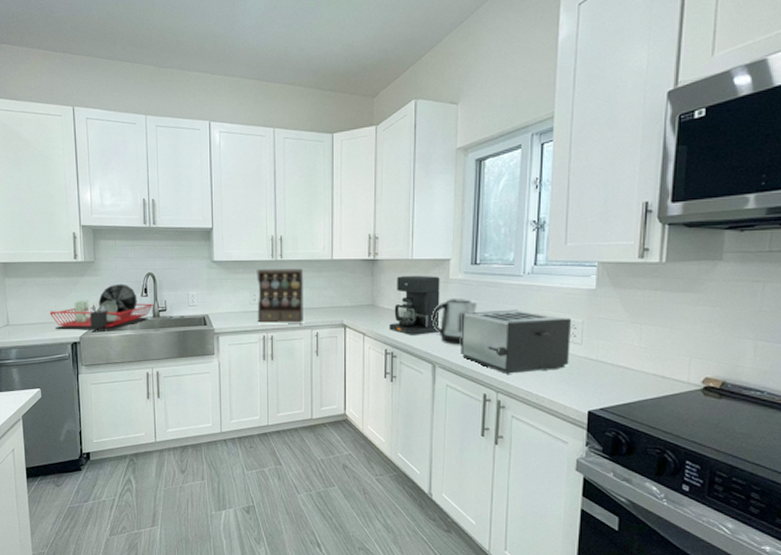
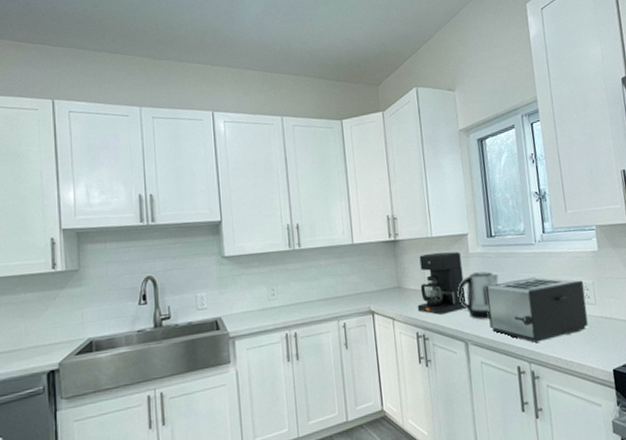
dish rack: present [49,284,154,330] -> none [18,292,155,357]
spice rack: present [257,269,303,323] -> none [273,256,329,320]

